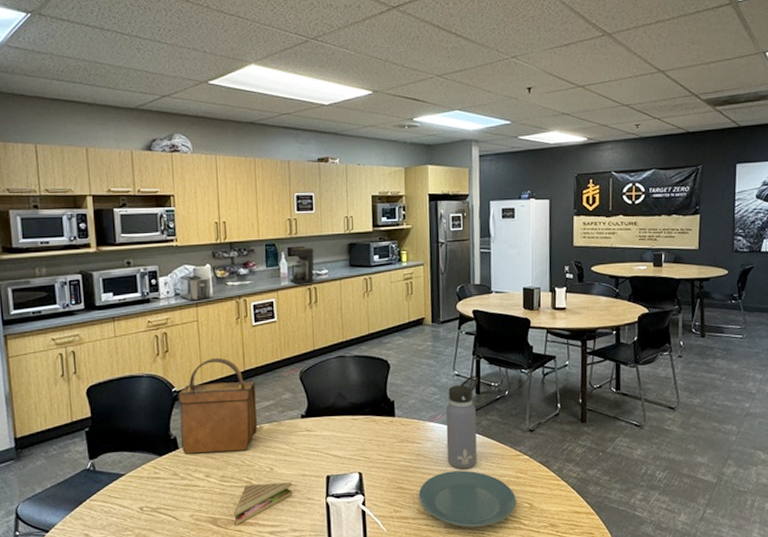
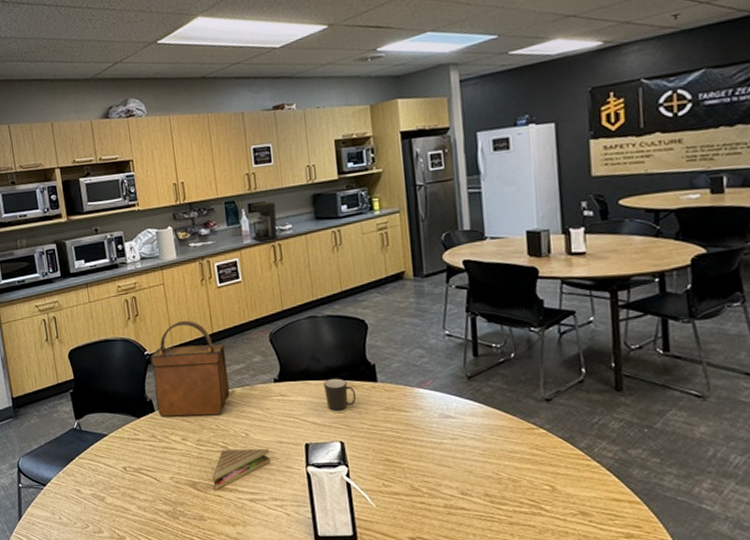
toaster: present [179,275,211,301] -> none [143,237,175,265]
mug: none [347,413,376,447] -> present [324,378,357,414]
plate: present [418,470,516,527] -> none [410,444,533,509]
water bottle: present [445,376,478,469] -> none [436,335,480,442]

